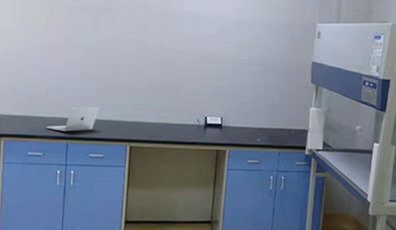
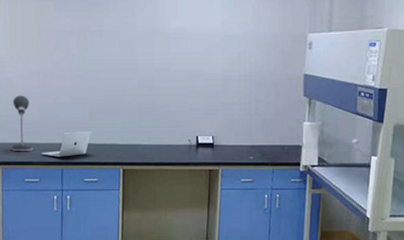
desk lamp: none [14,68,38,125] -> present [10,95,33,152]

